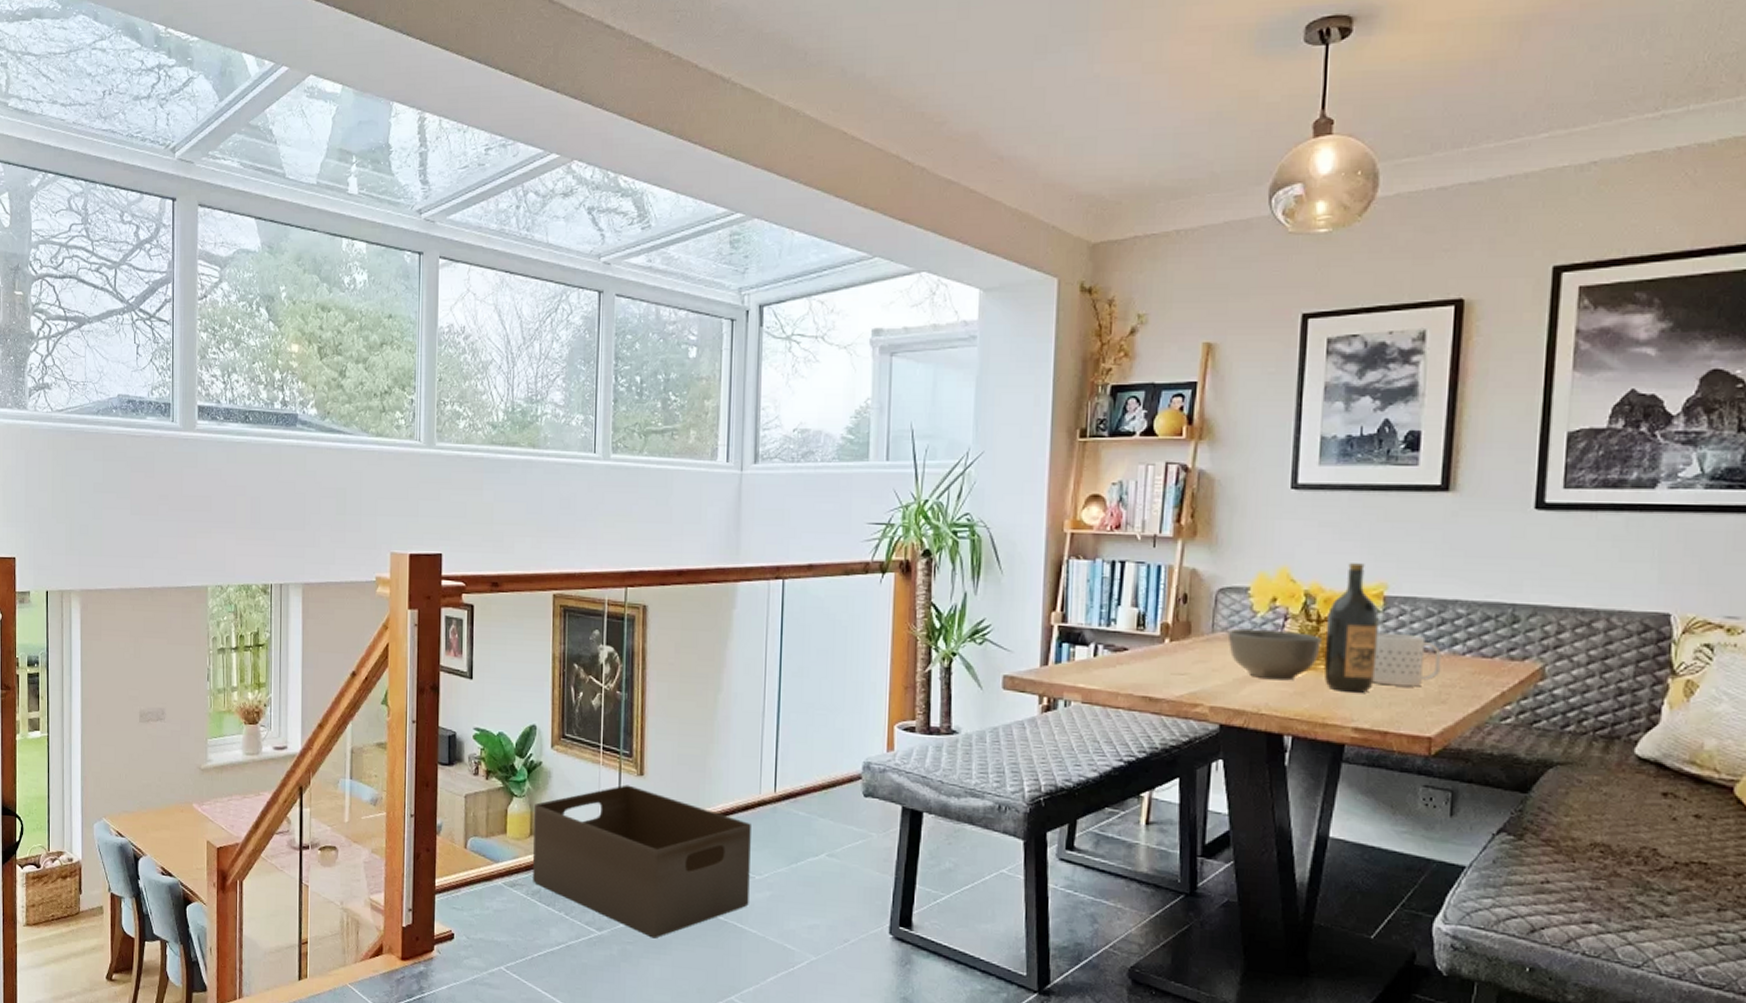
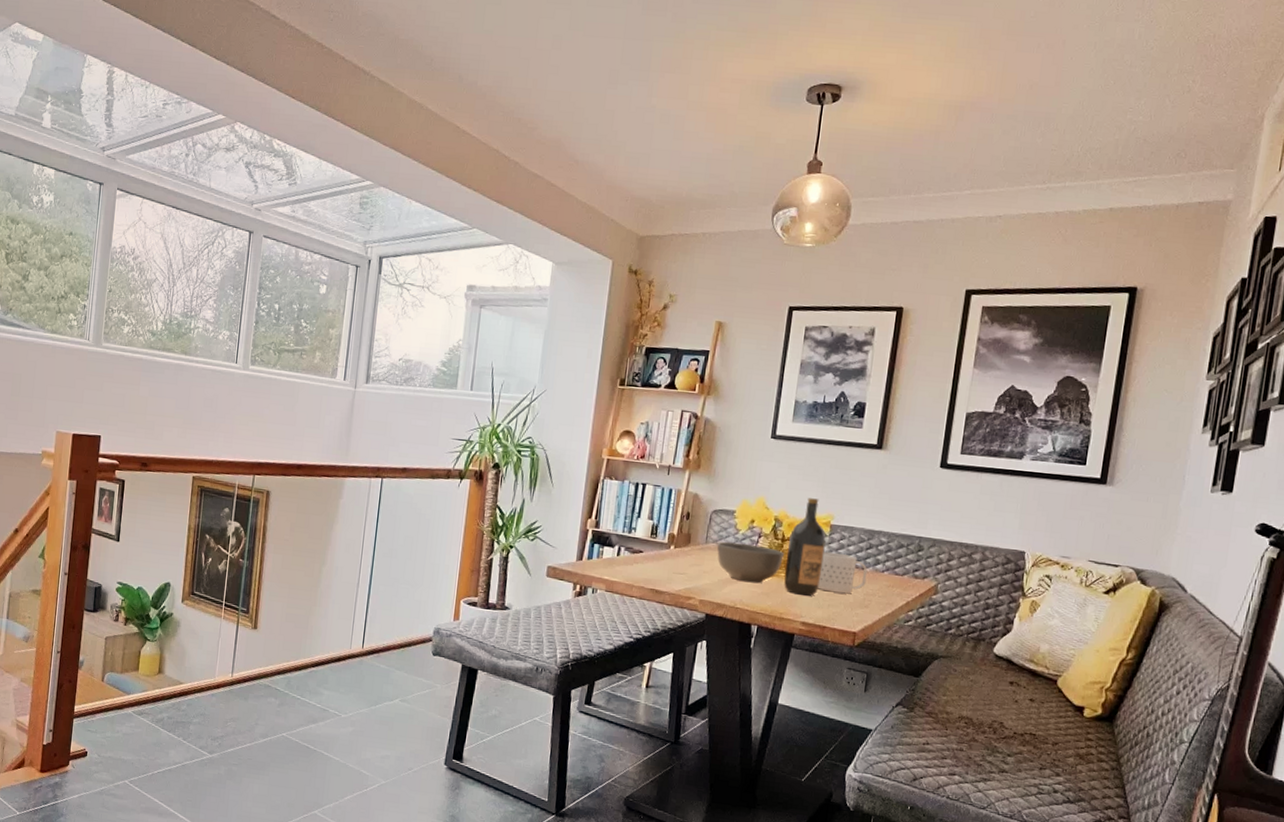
storage basket: present [533,784,751,938] -> none [158,635,342,762]

